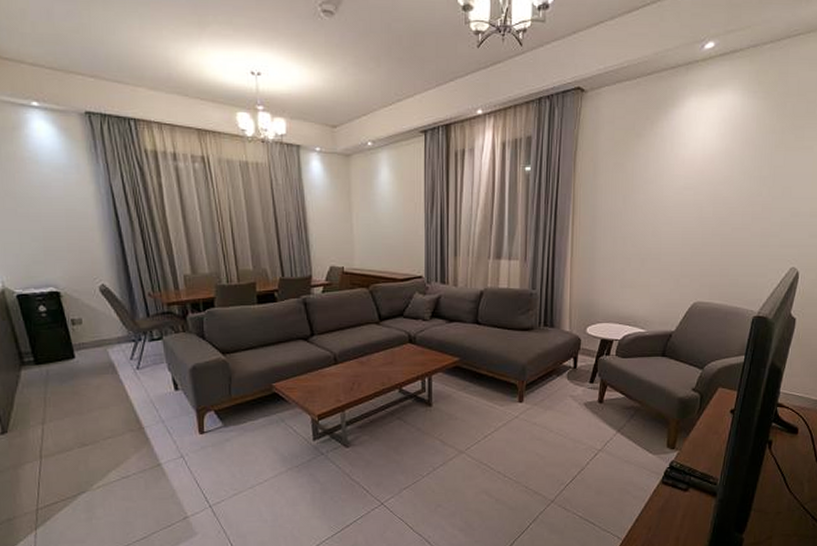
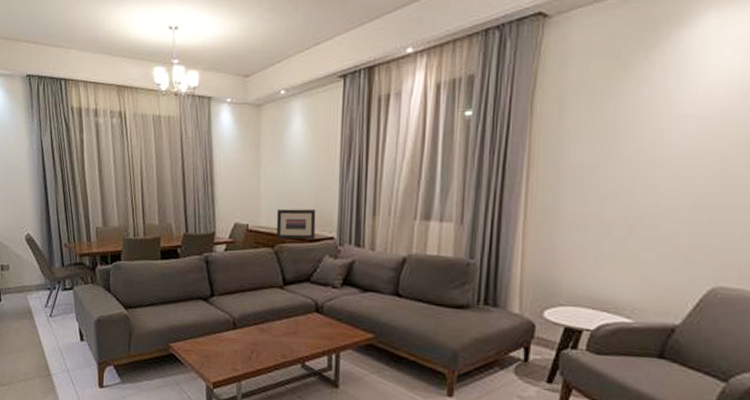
picture frame: none [370,252,406,280] -> present [276,208,316,240]

